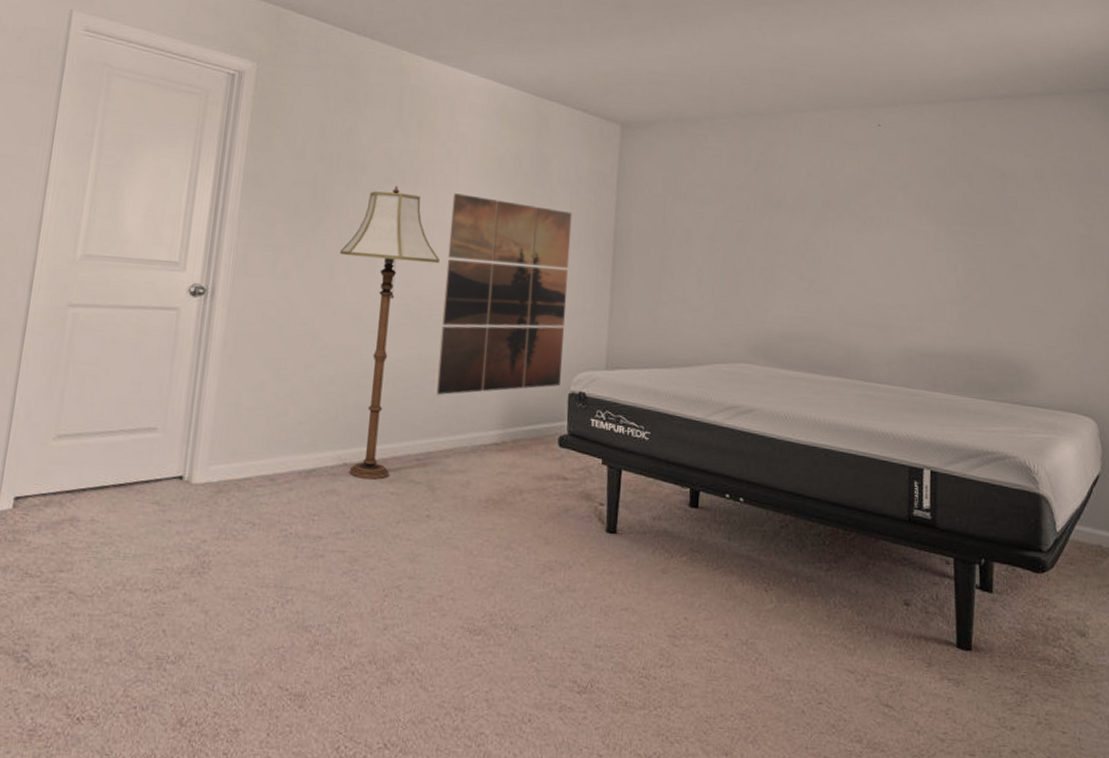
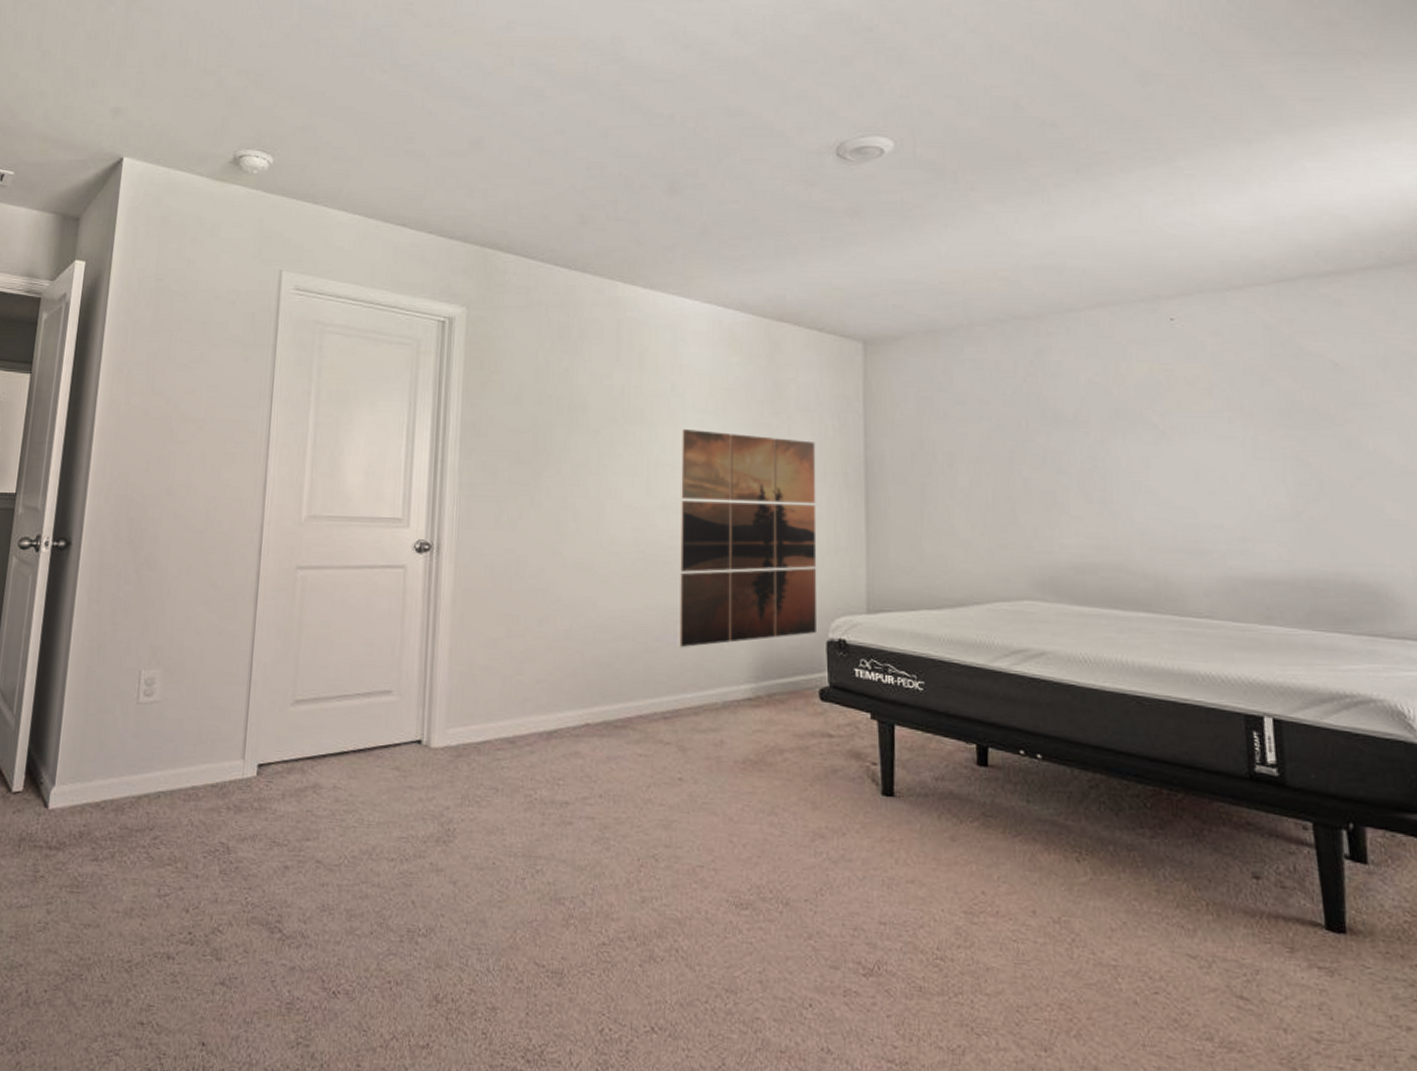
floor lamp: present [340,185,441,480] -> none [566,425,674,741]

